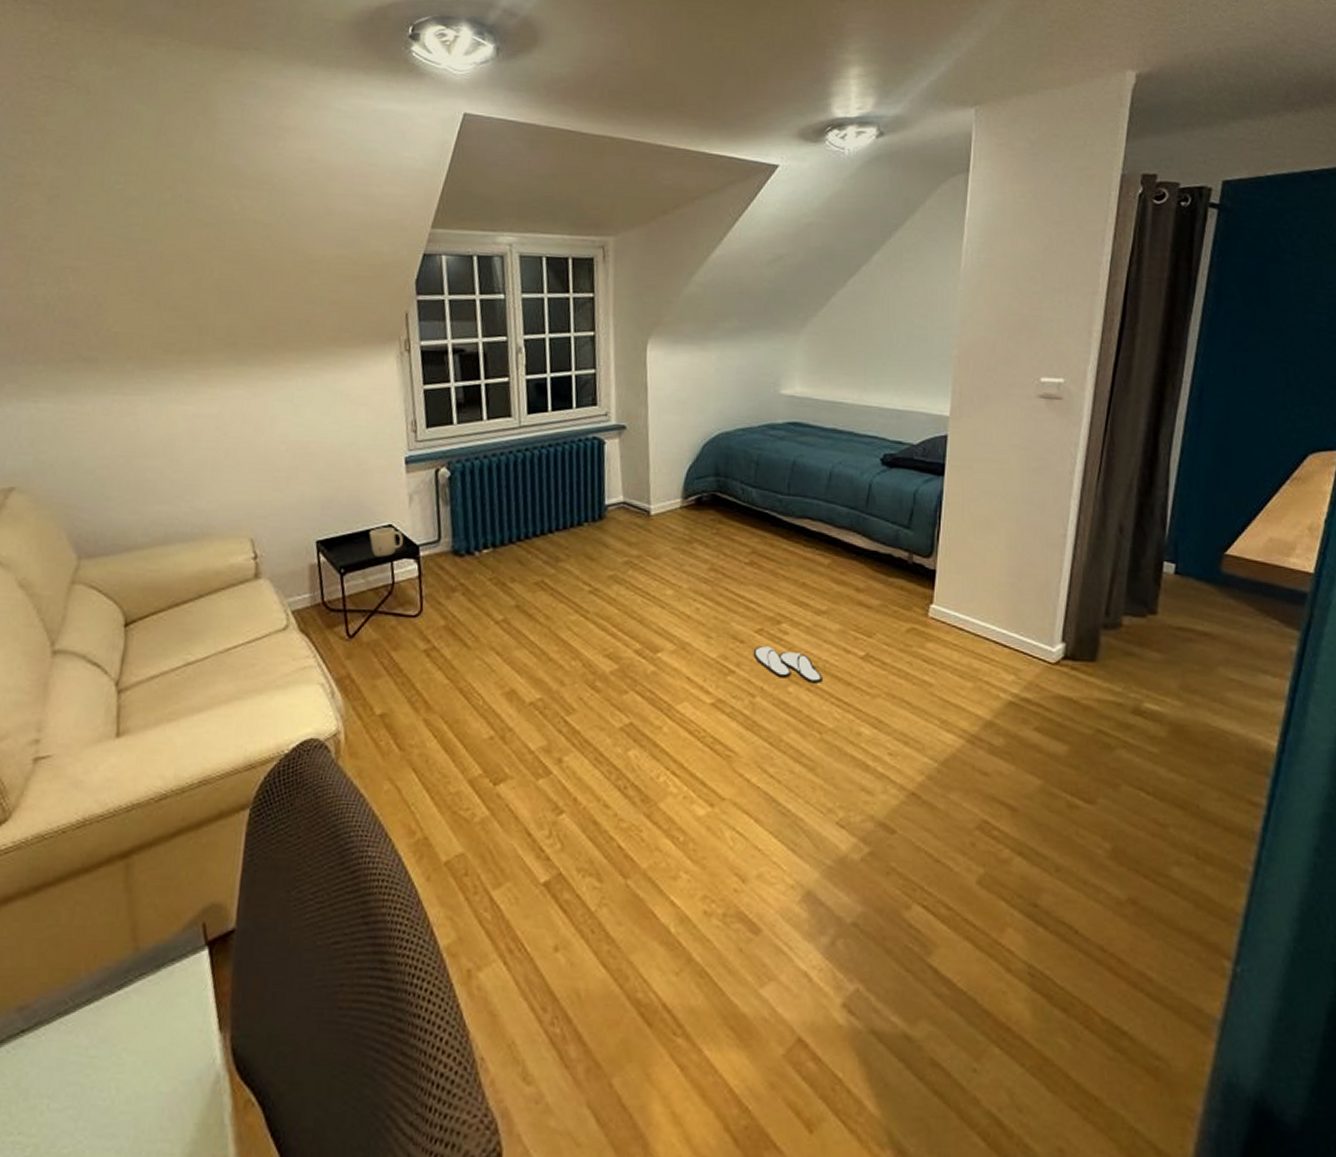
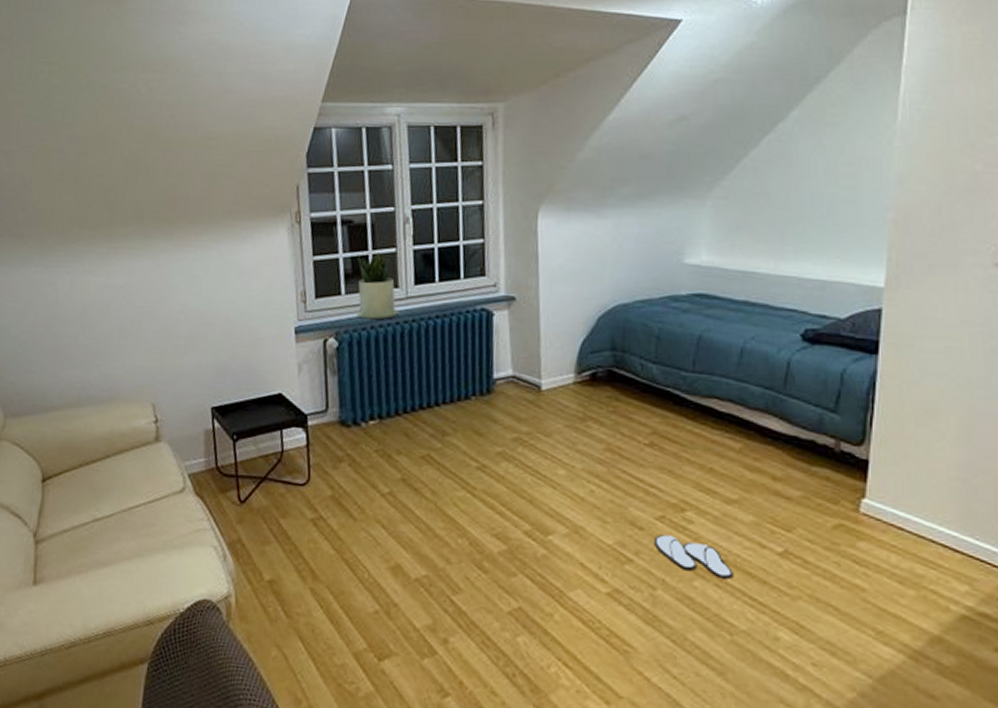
mug: present [368,526,404,558] -> none [260,395,293,426]
planter: none [468,382,512,449] -> present [356,253,399,320]

